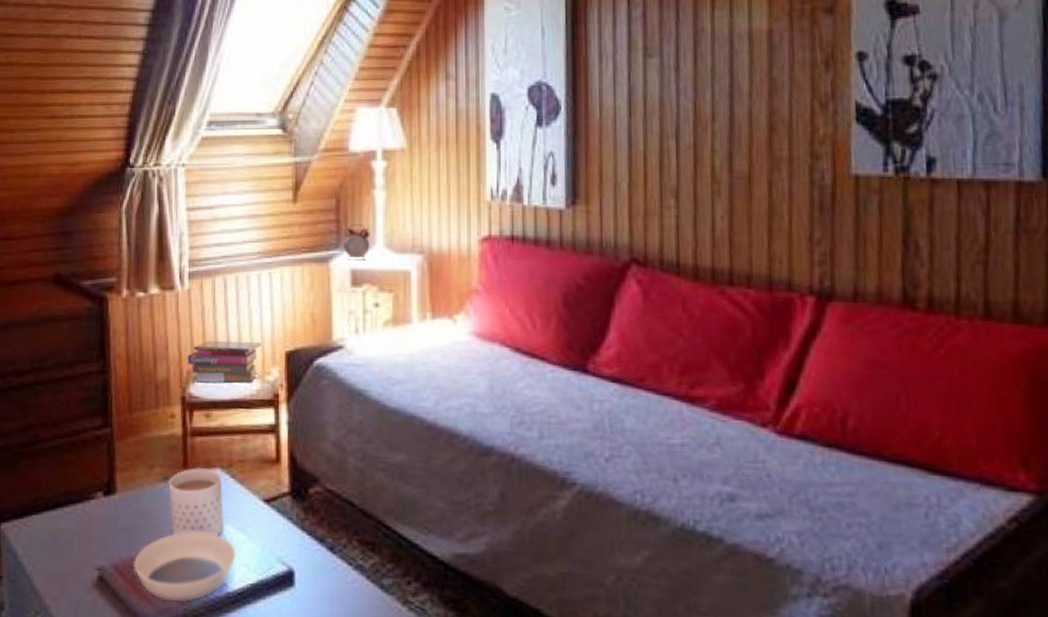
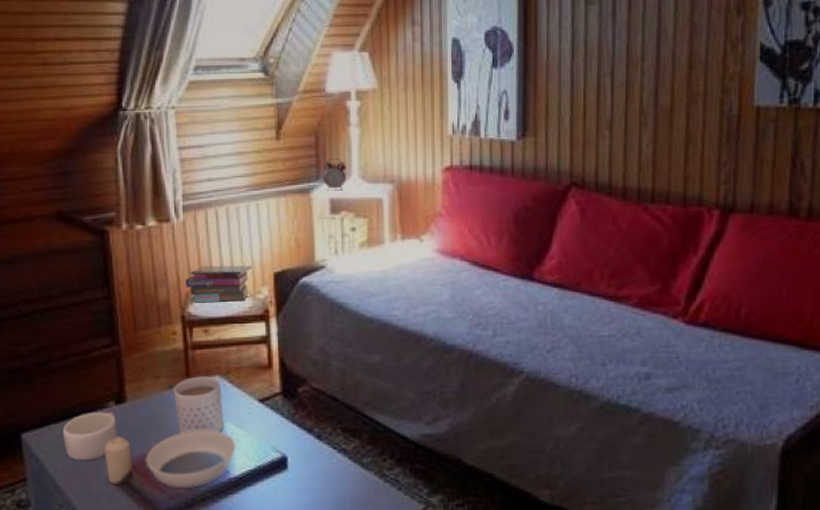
mug: none [44,502,104,561] -> present [62,411,117,461]
candle: none [89,533,119,592] -> present [104,436,133,485]

